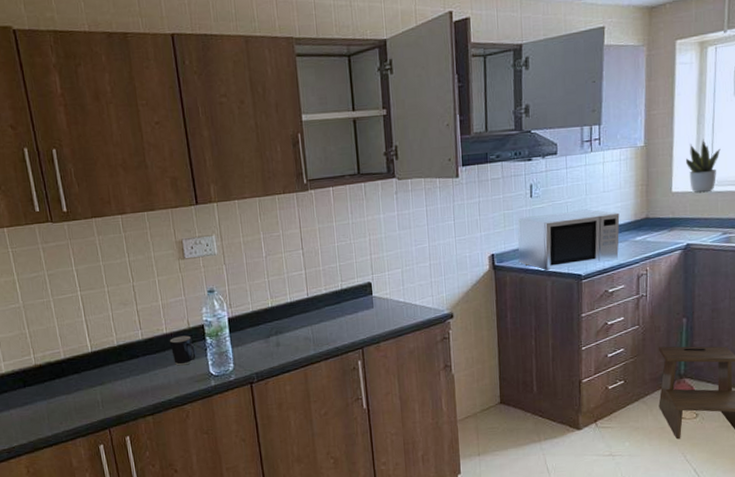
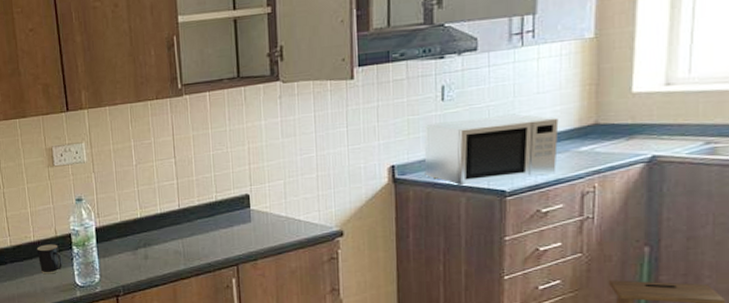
potted plant: present [685,138,721,192] -> none [652,25,704,93]

